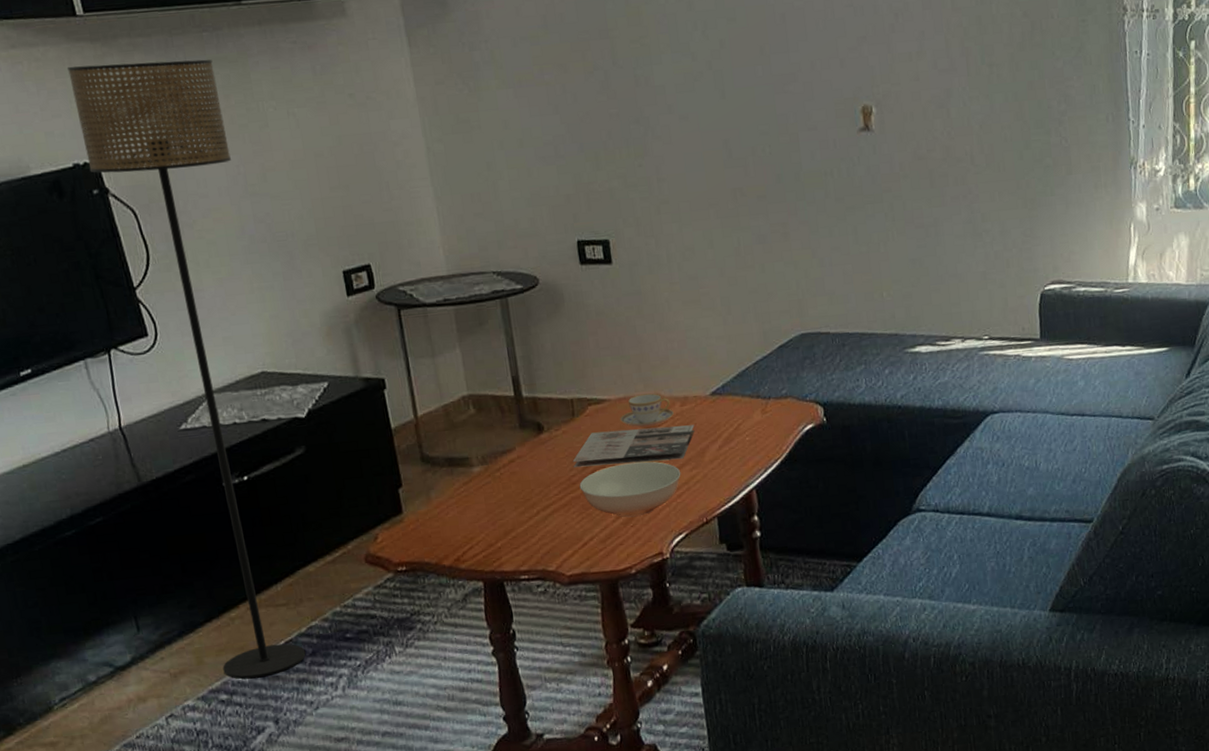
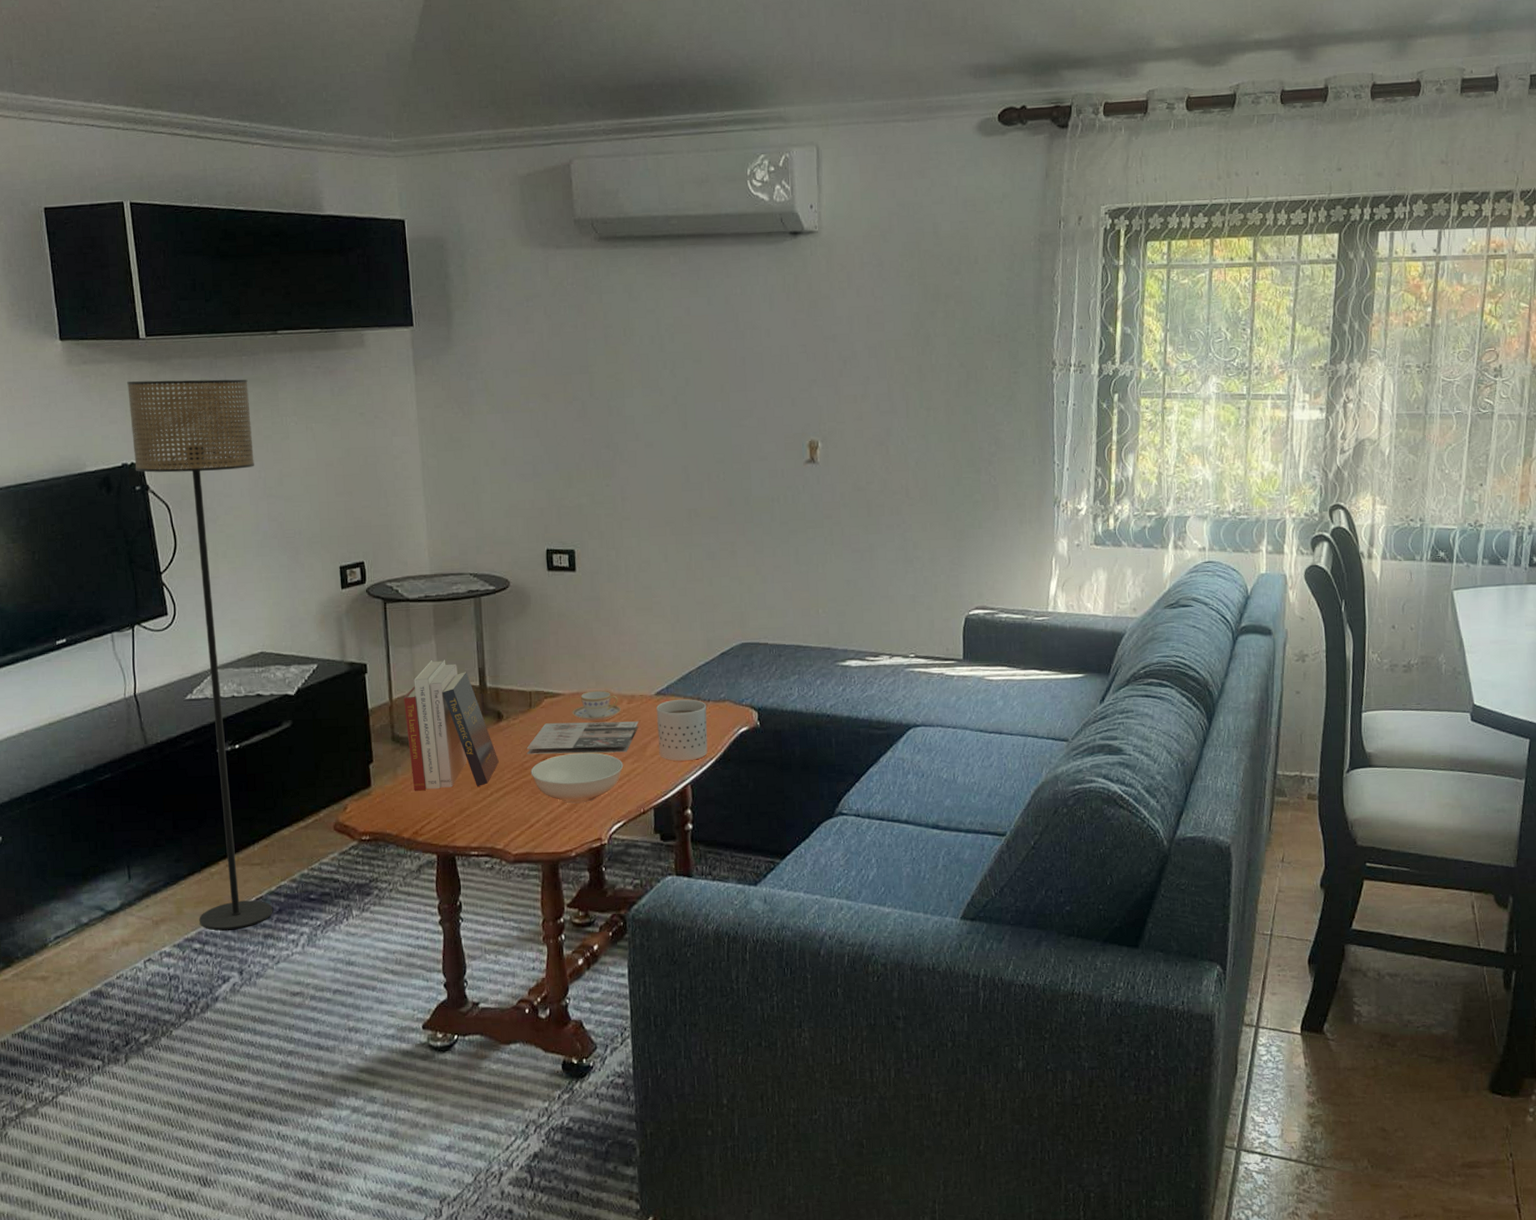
books: none [430,369,544,515] -> present [404,660,500,791]
mug: none [713,397,772,466] -> present [657,699,708,762]

